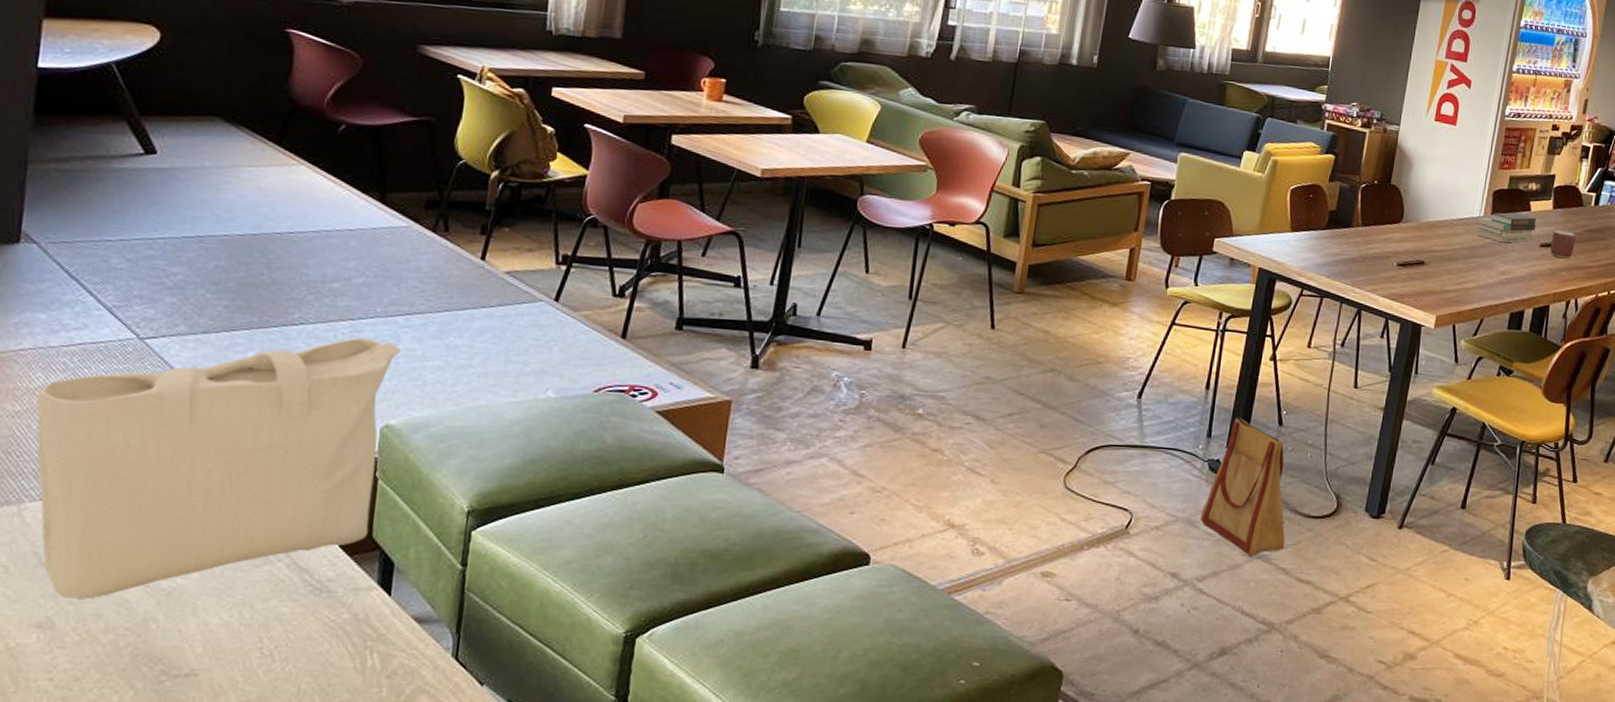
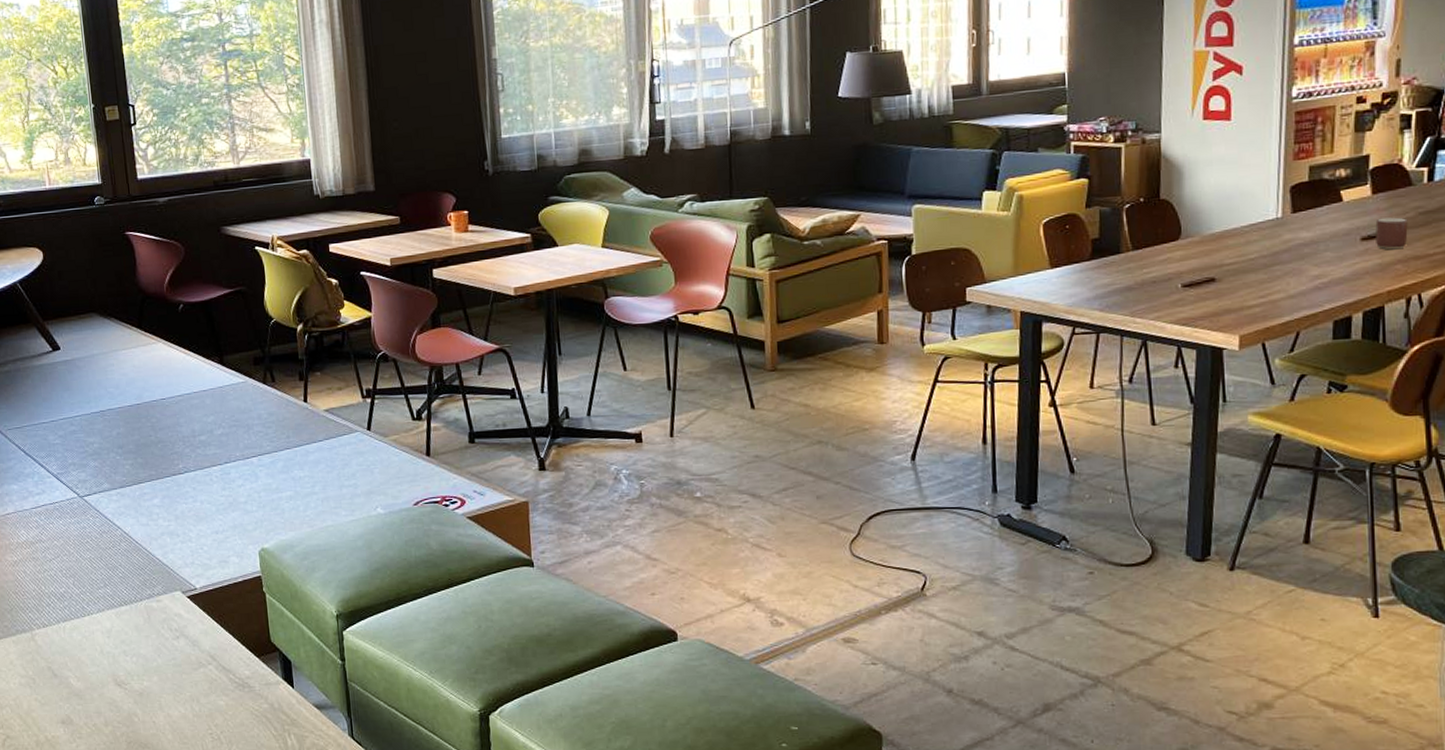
tote bag: present [36,337,401,599] -> none [24,478,268,701]
shopping bag: present [1200,417,1285,556] -> none [999,469,1098,609]
books: present [1476,212,1536,243] -> none [1275,206,1353,243]

